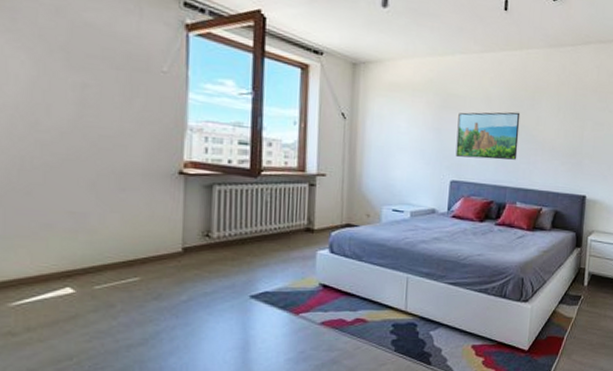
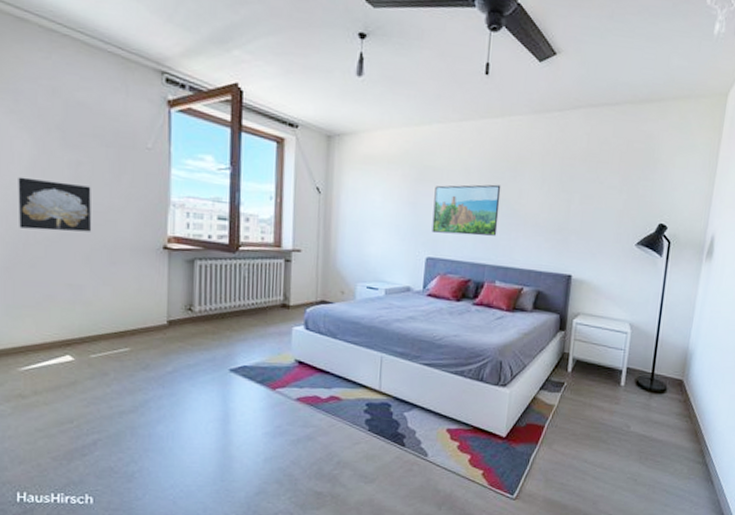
wall art: none [12,99,99,157] -> present [18,177,92,232]

